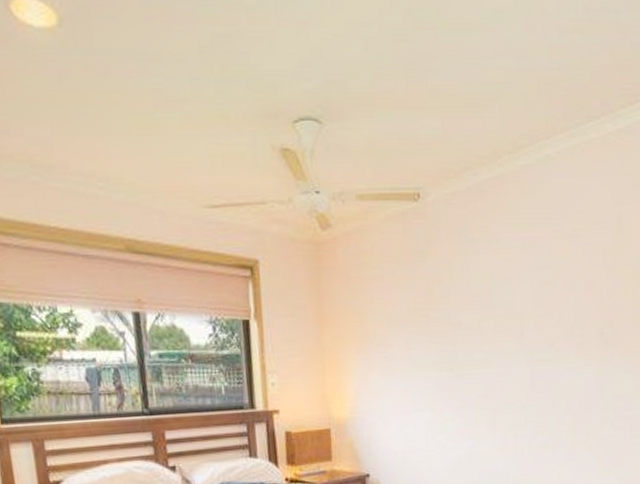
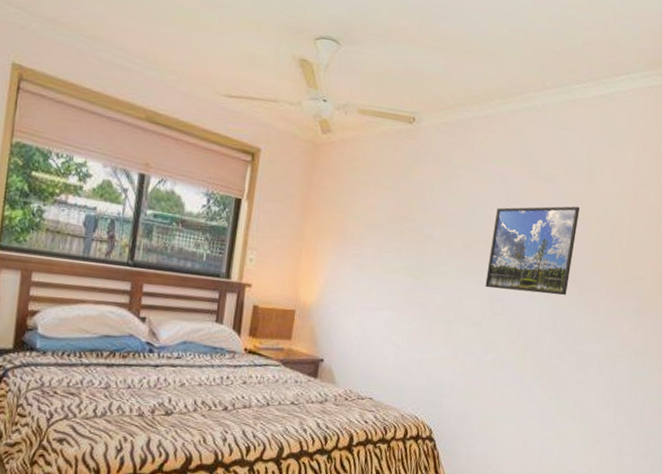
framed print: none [523,260,612,367] -> present [485,206,580,296]

